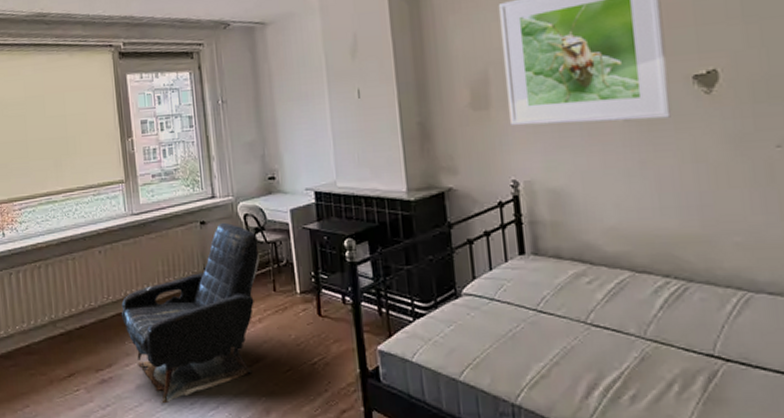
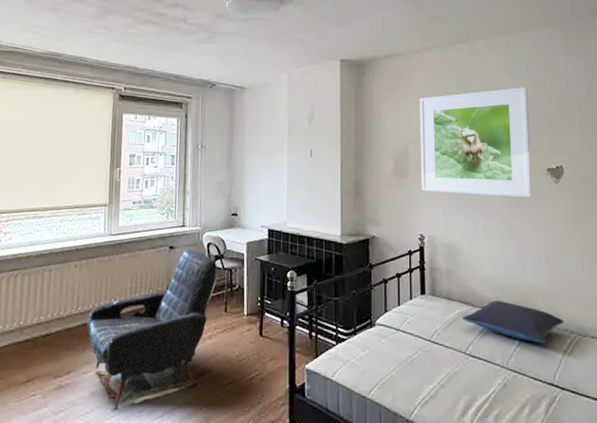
pillow: none [578,255,725,305] -> present [462,300,563,343]

